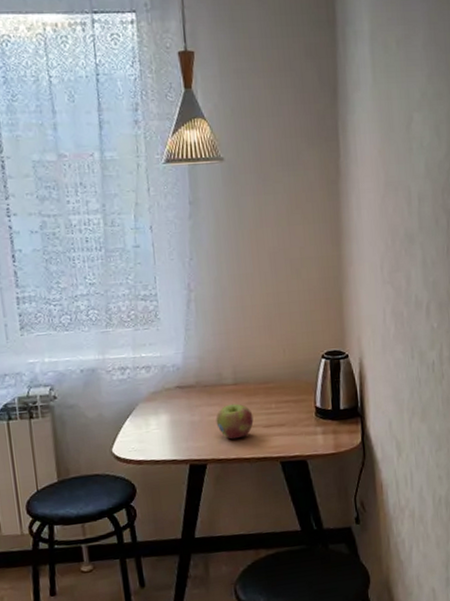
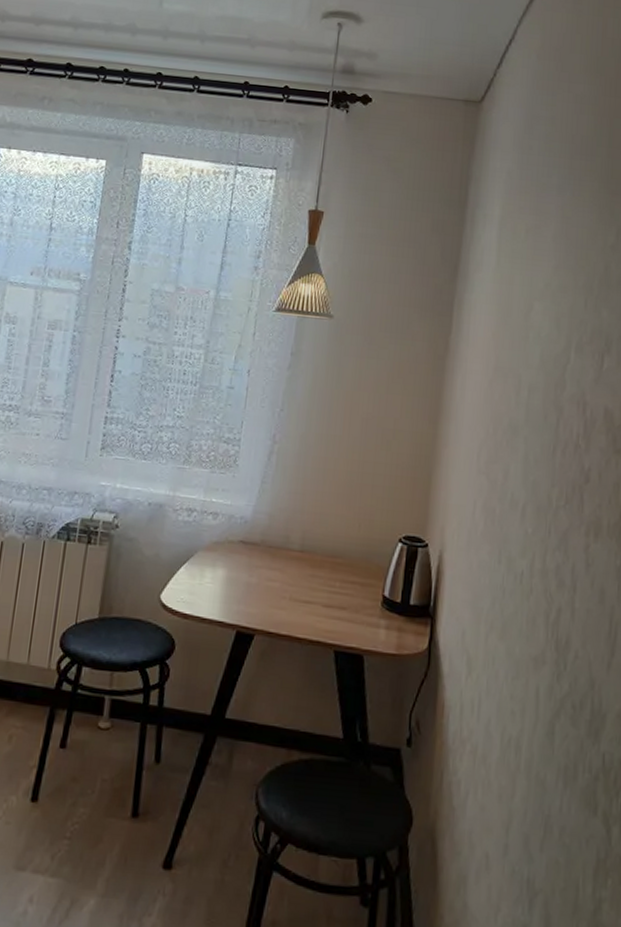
apple: present [215,403,254,440] -> none [273,572,314,613]

